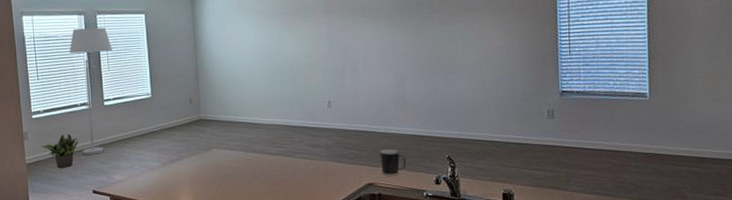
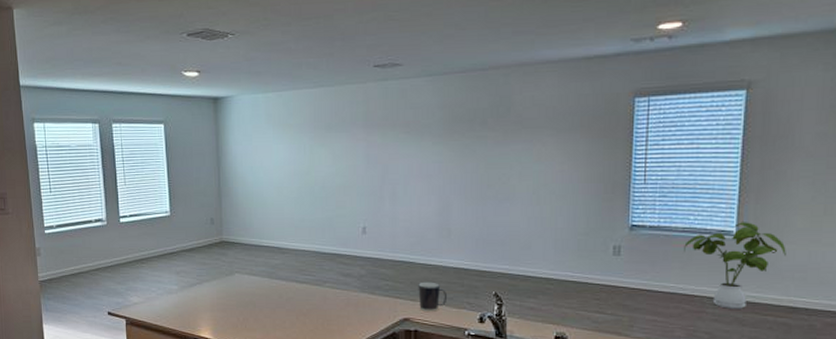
potted plant: present [41,133,79,168] -> none [54,251,93,287]
floor lamp: present [69,28,112,156] -> none [83,138,129,275]
house plant: none [607,85,692,162] -> present [684,222,786,309]

